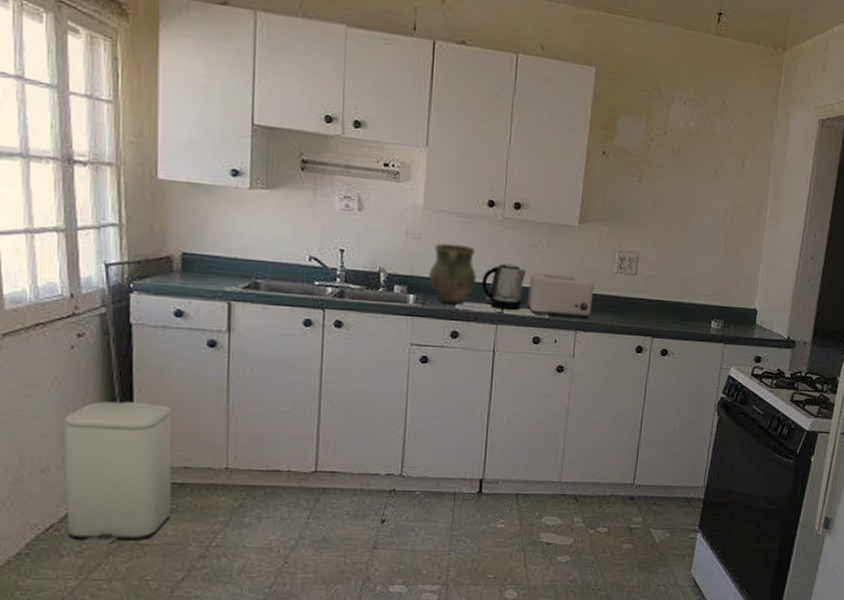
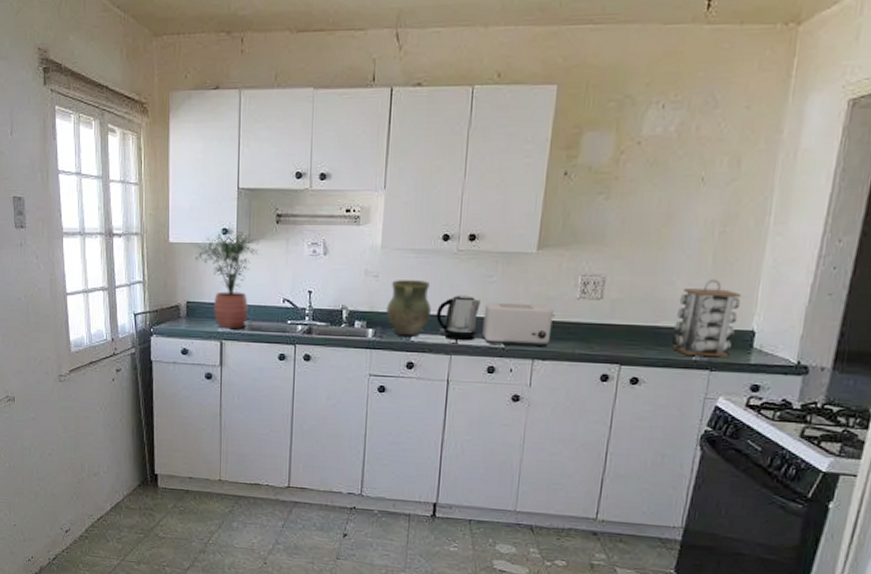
pedal bin: present [64,401,172,546] -> none [108,422,181,536]
potted plant: none [194,172,280,289] -> present [195,230,259,329]
spice rack: none [693,262,746,333] -> present [671,279,741,358]

